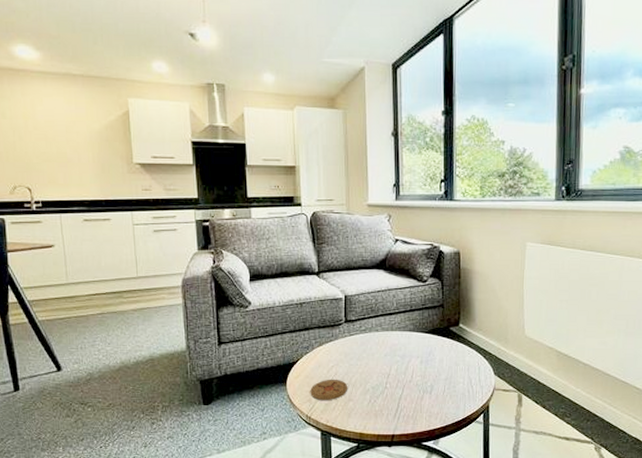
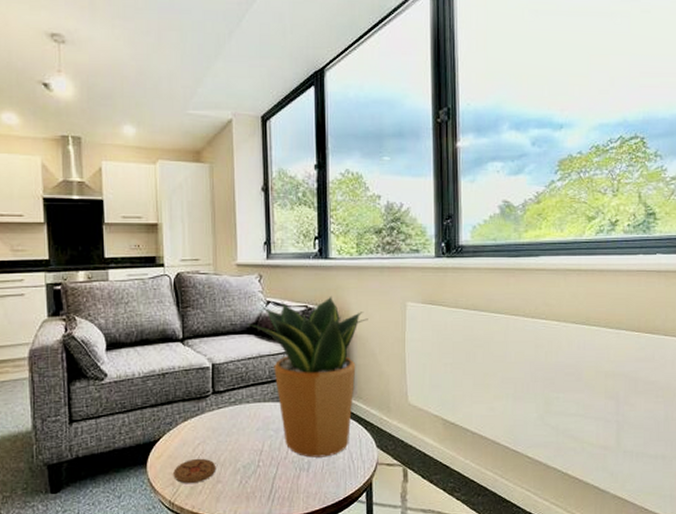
potted plant: none [376,235,490,382] -> present [246,296,368,458]

